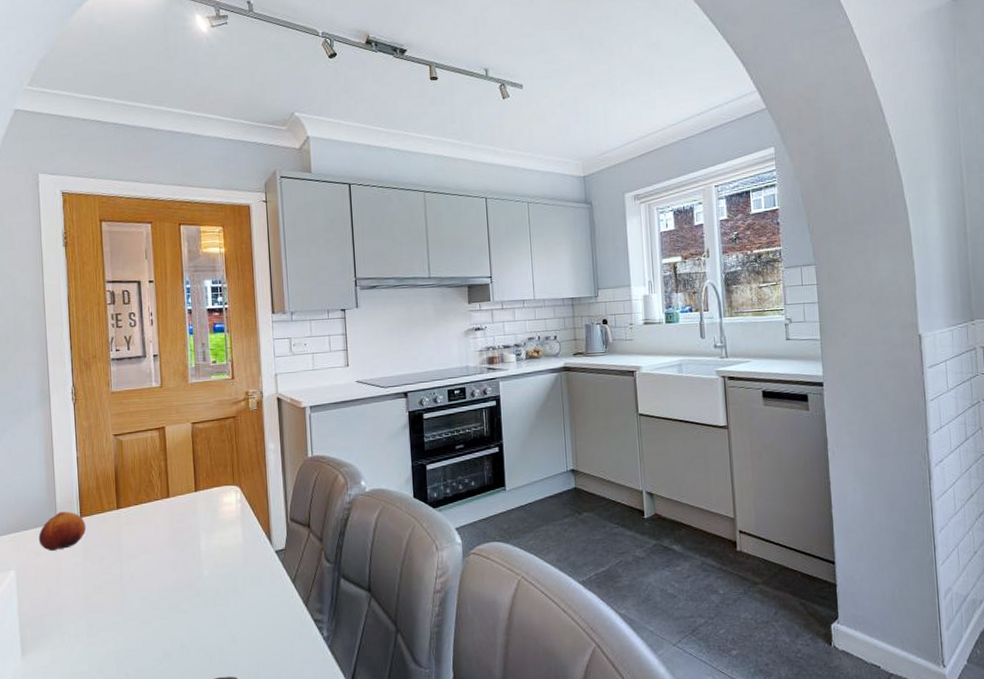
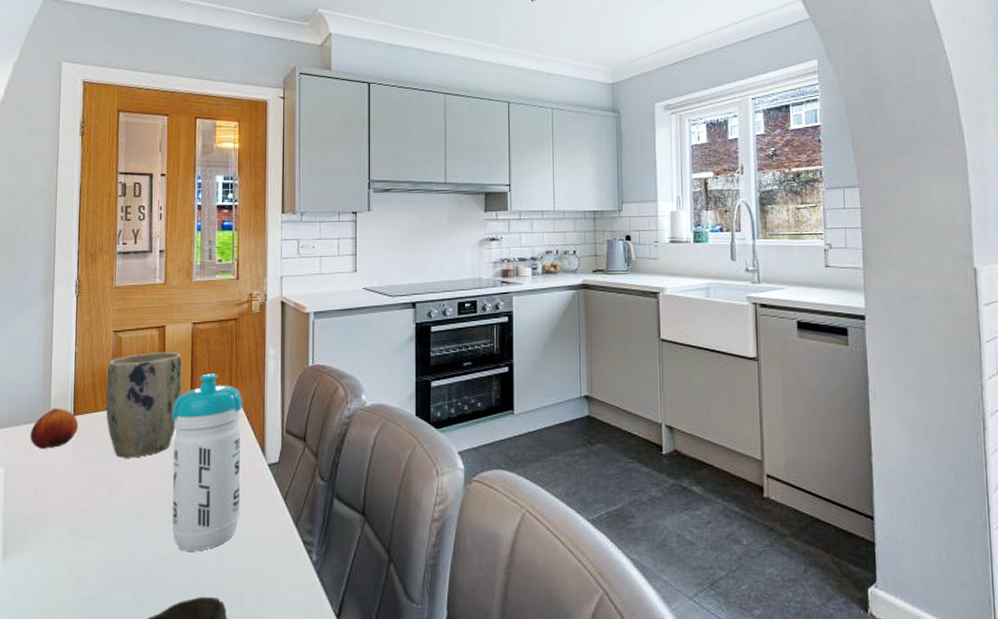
plant pot: none [110,451,187,554] -> present [106,352,183,458]
water bottle: none [177,469,252,637] -> present [171,374,243,551]

